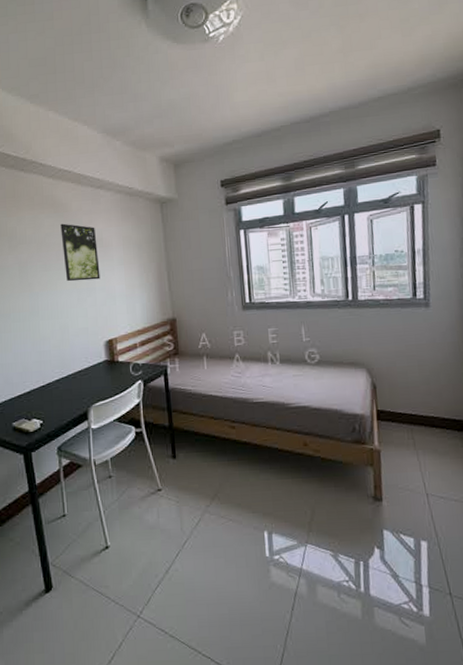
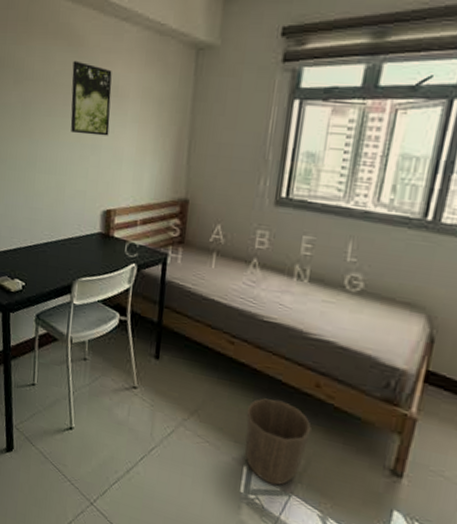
waste basket: none [256,465,309,540] -> present [245,398,311,485]

